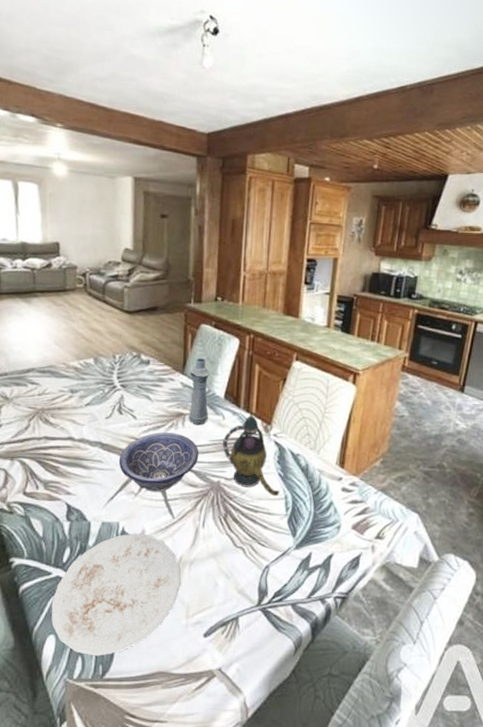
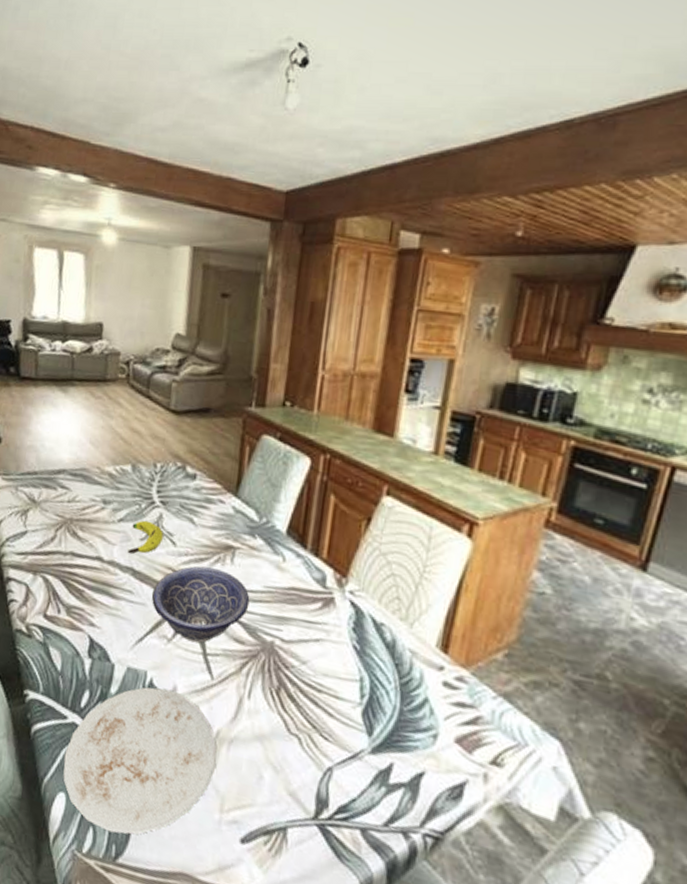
banana: none [95,402,125,431] -> present [127,520,163,555]
bottle: present [188,358,211,426] -> none [239,477,271,565]
teapot: present [223,411,280,496] -> none [280,555,353,676]

